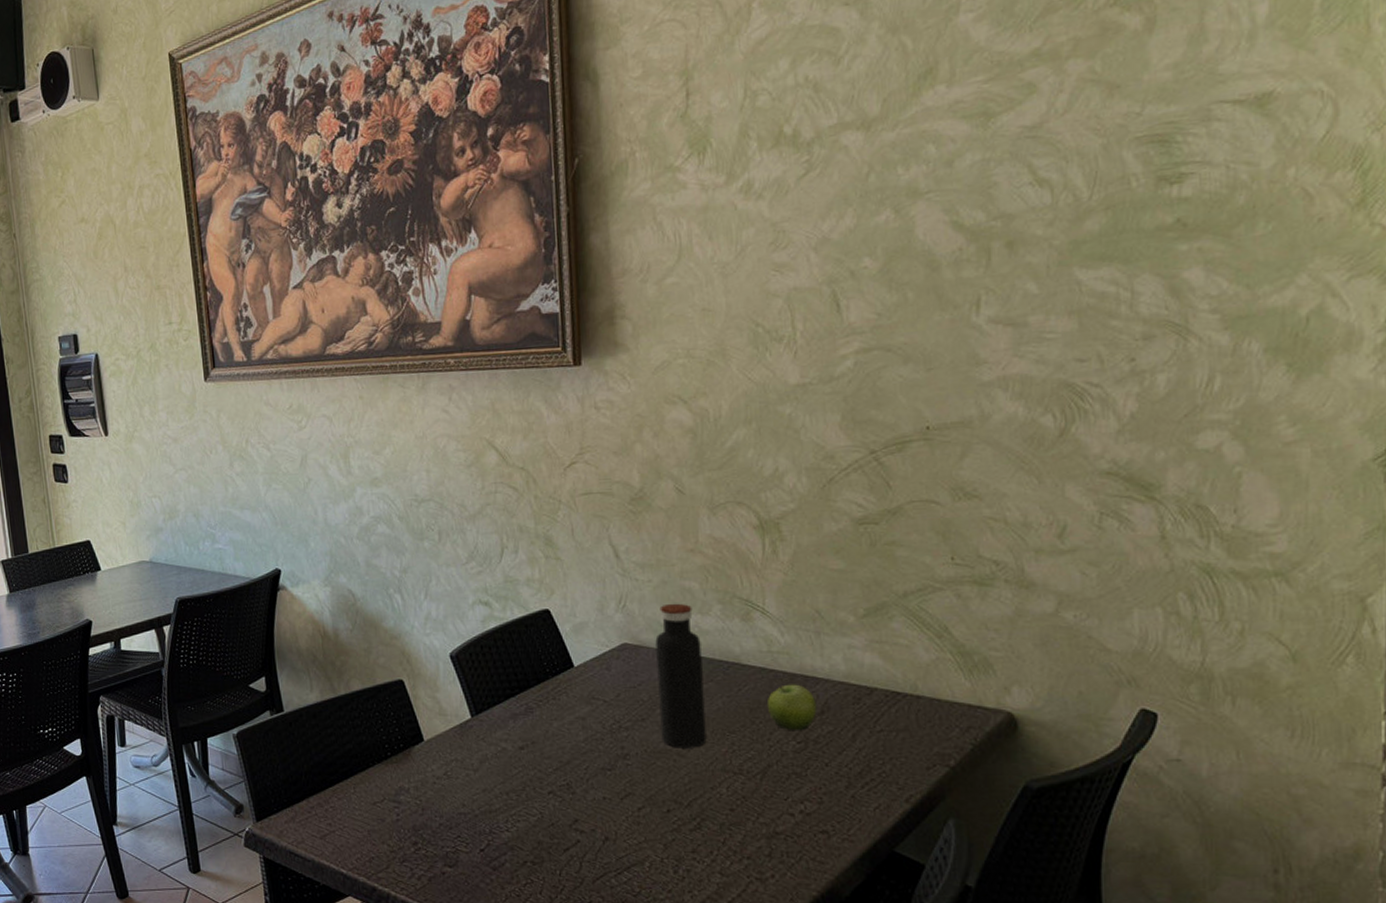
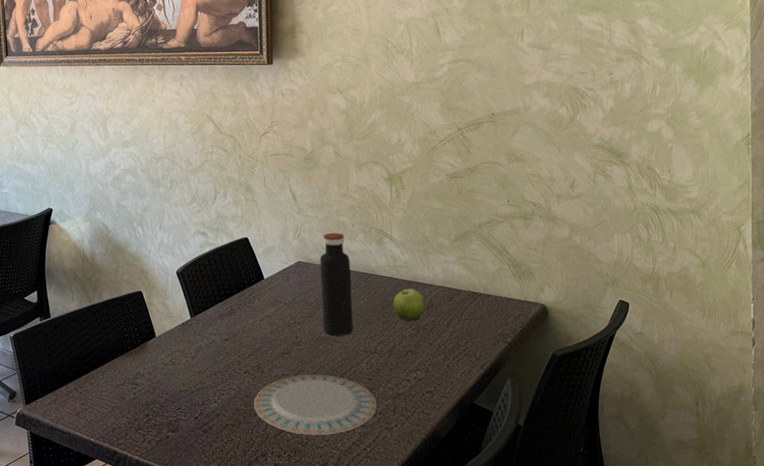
plate: none [561,800,744,884] -> present [253,374,378,436]

